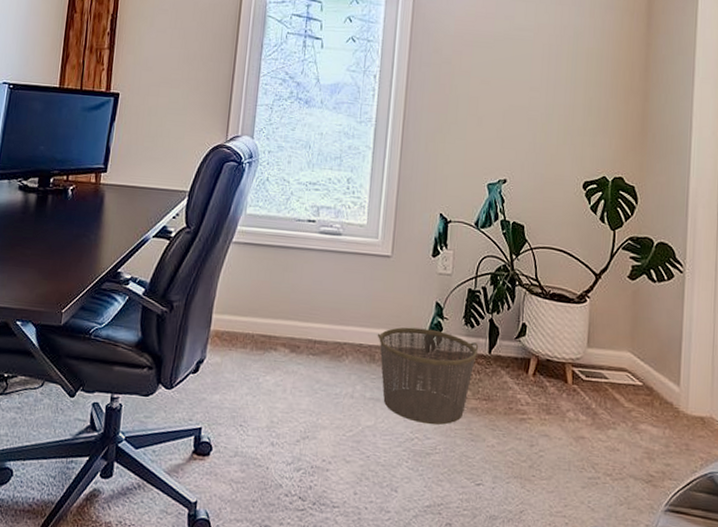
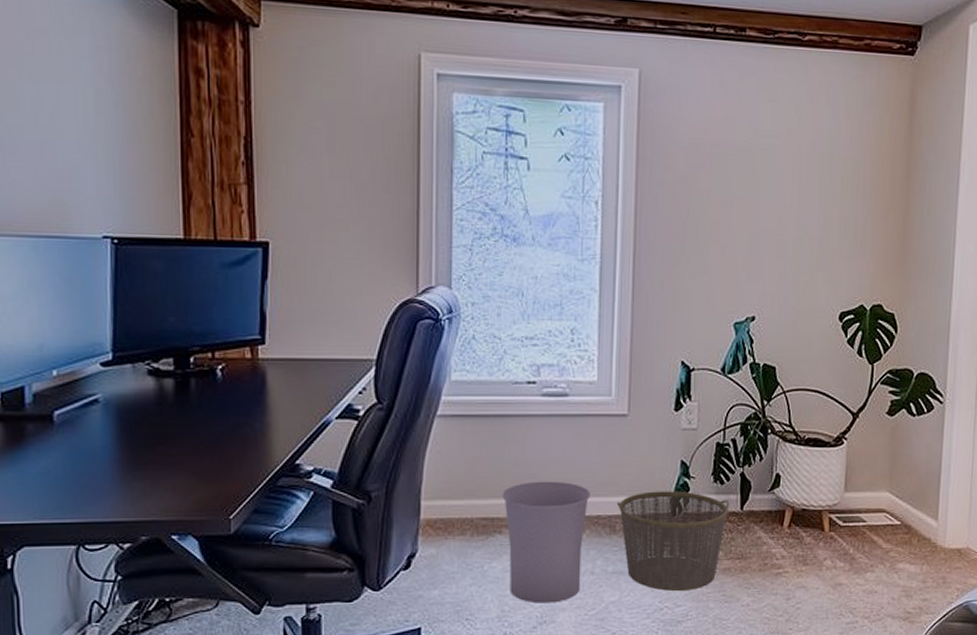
waste bin: none [279,307,355,421] -> present [502,481,590,604]

